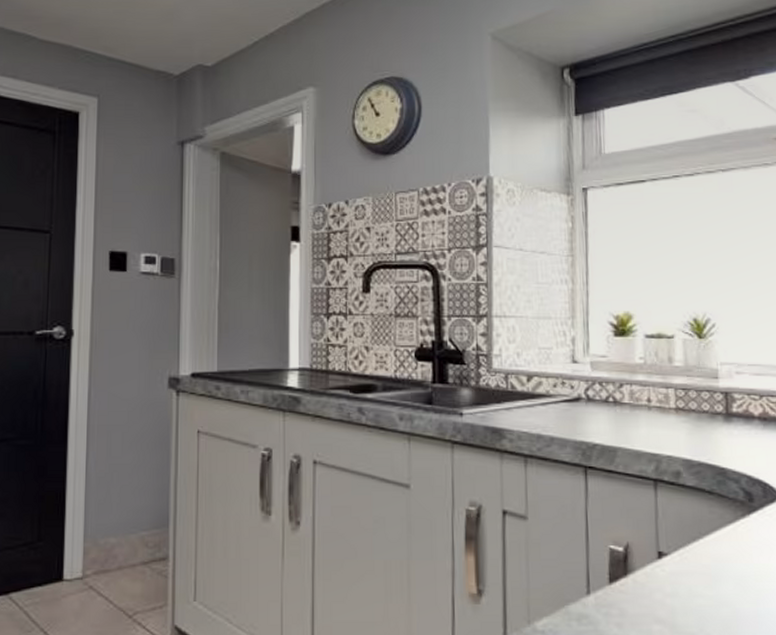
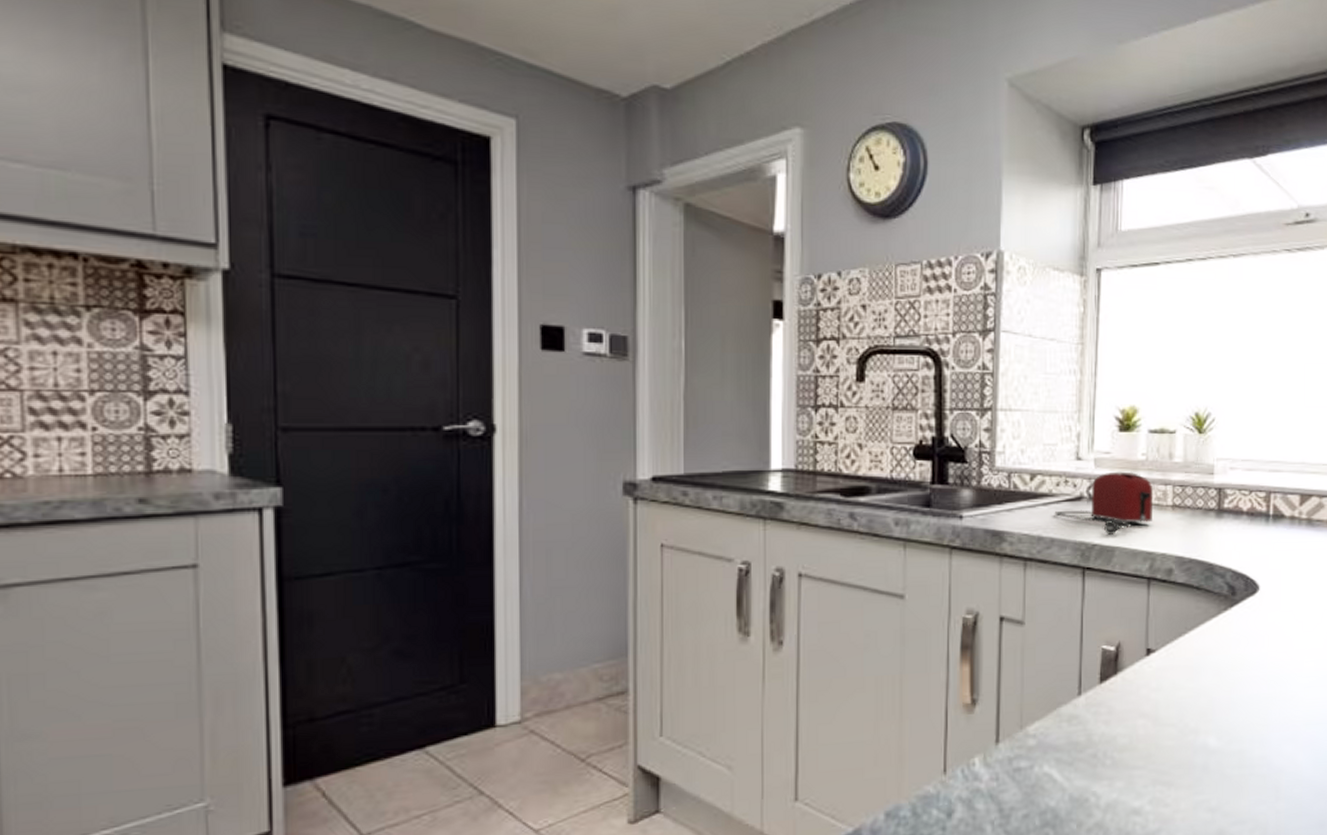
toaster: none [552,374,655,435] -> present [1054,471,1154,535]

